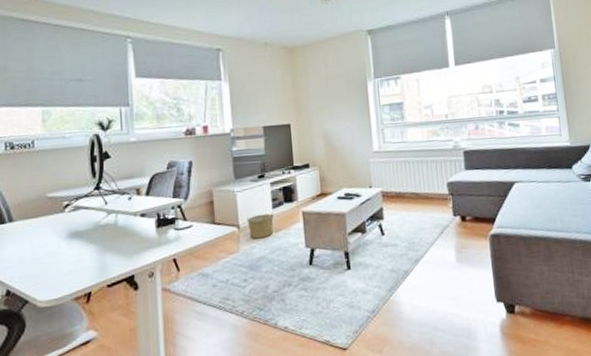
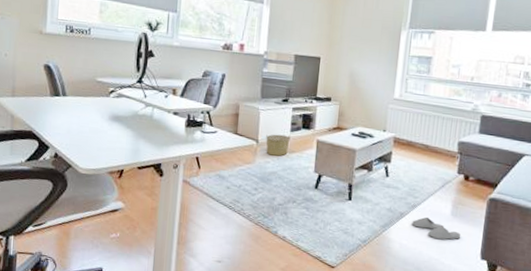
slippers: none [418,269,472,291] -> present [412,216,461,240]

